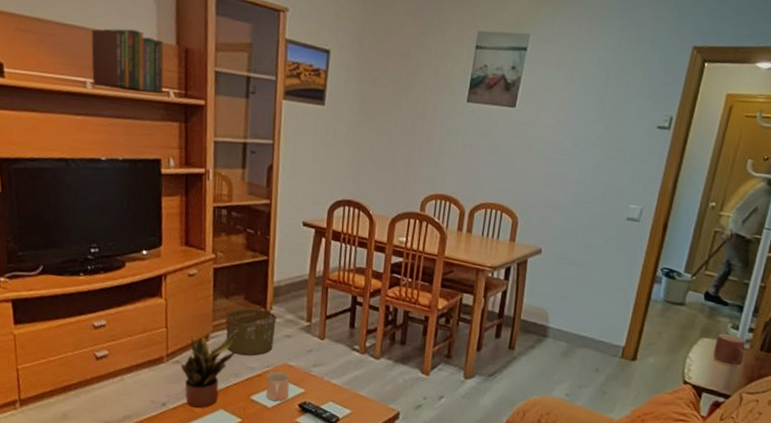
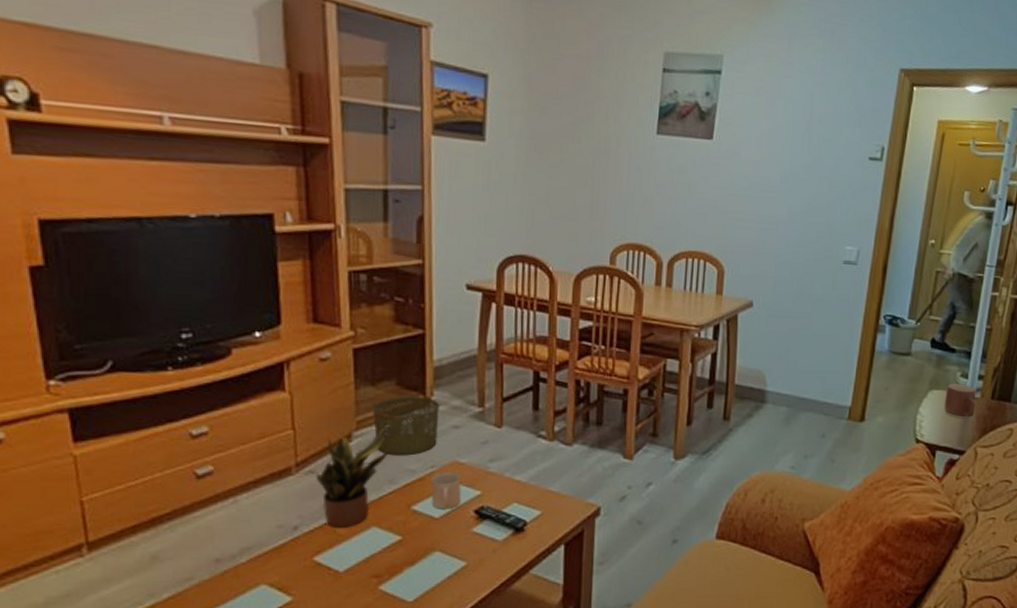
books: present [91,29,164,94] -> none [166,47,272,131]

